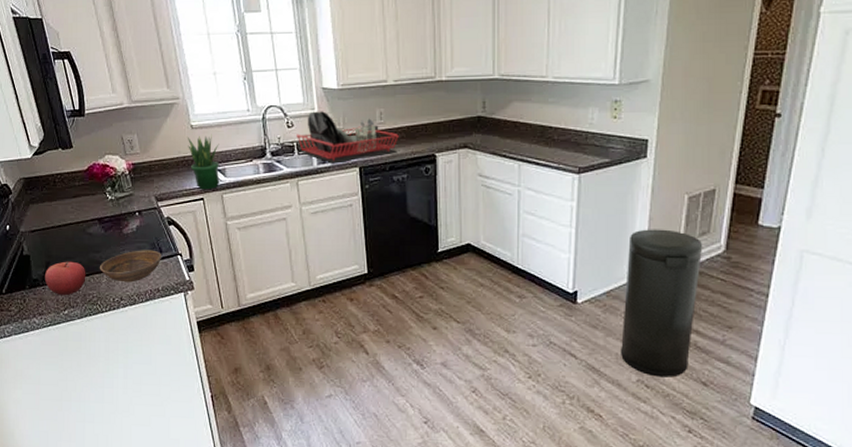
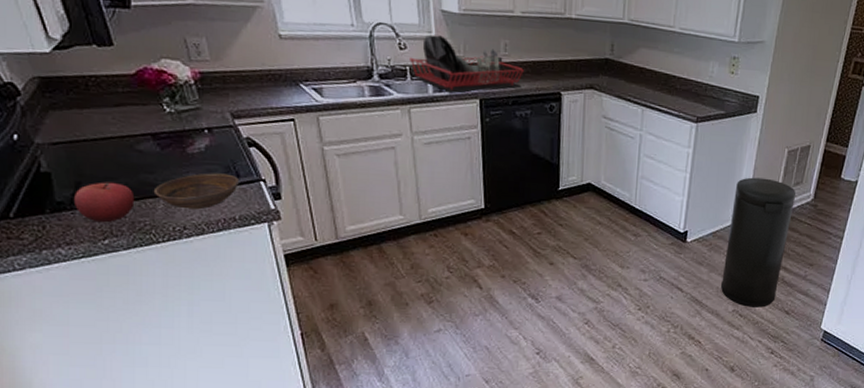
planter: present [187,135,220,190] -> none [273,47,316,110]

